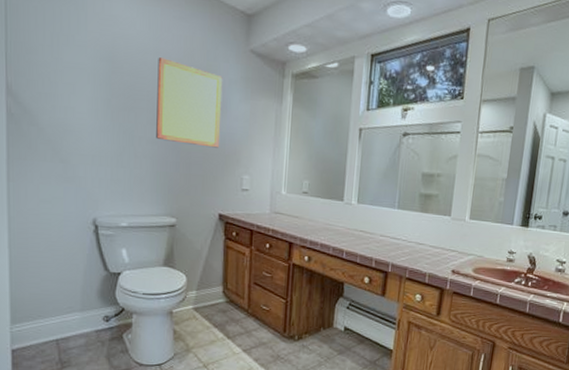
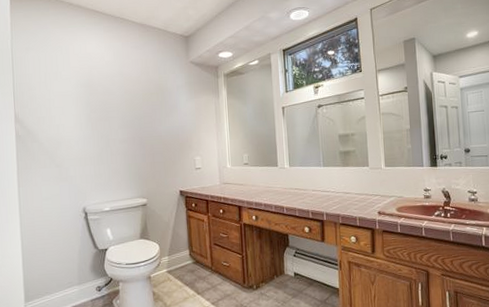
wall art: present [156,57,223,148] -> none [122,78,175,139]

